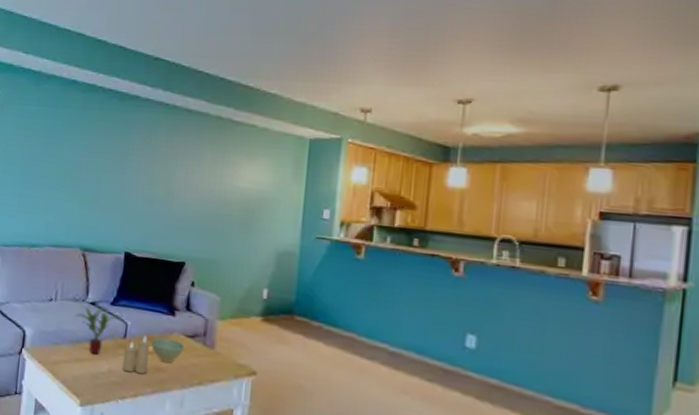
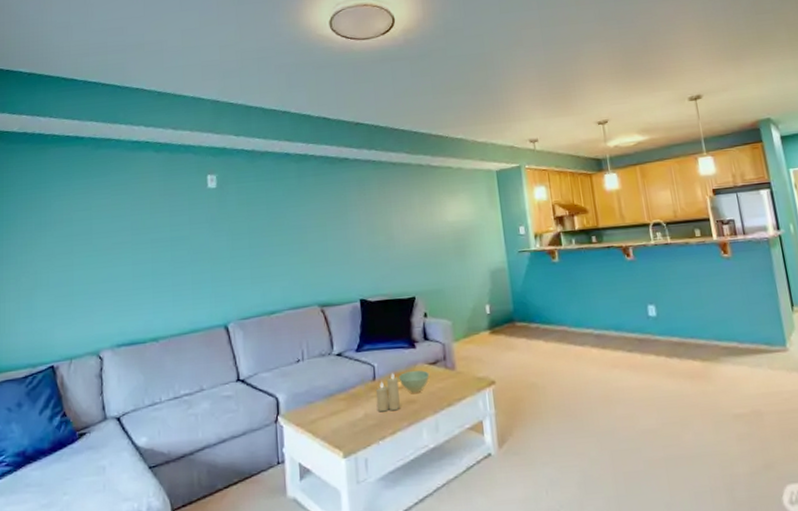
potted plant: present [74,307,123,355] -> none [323,355,369,403]

